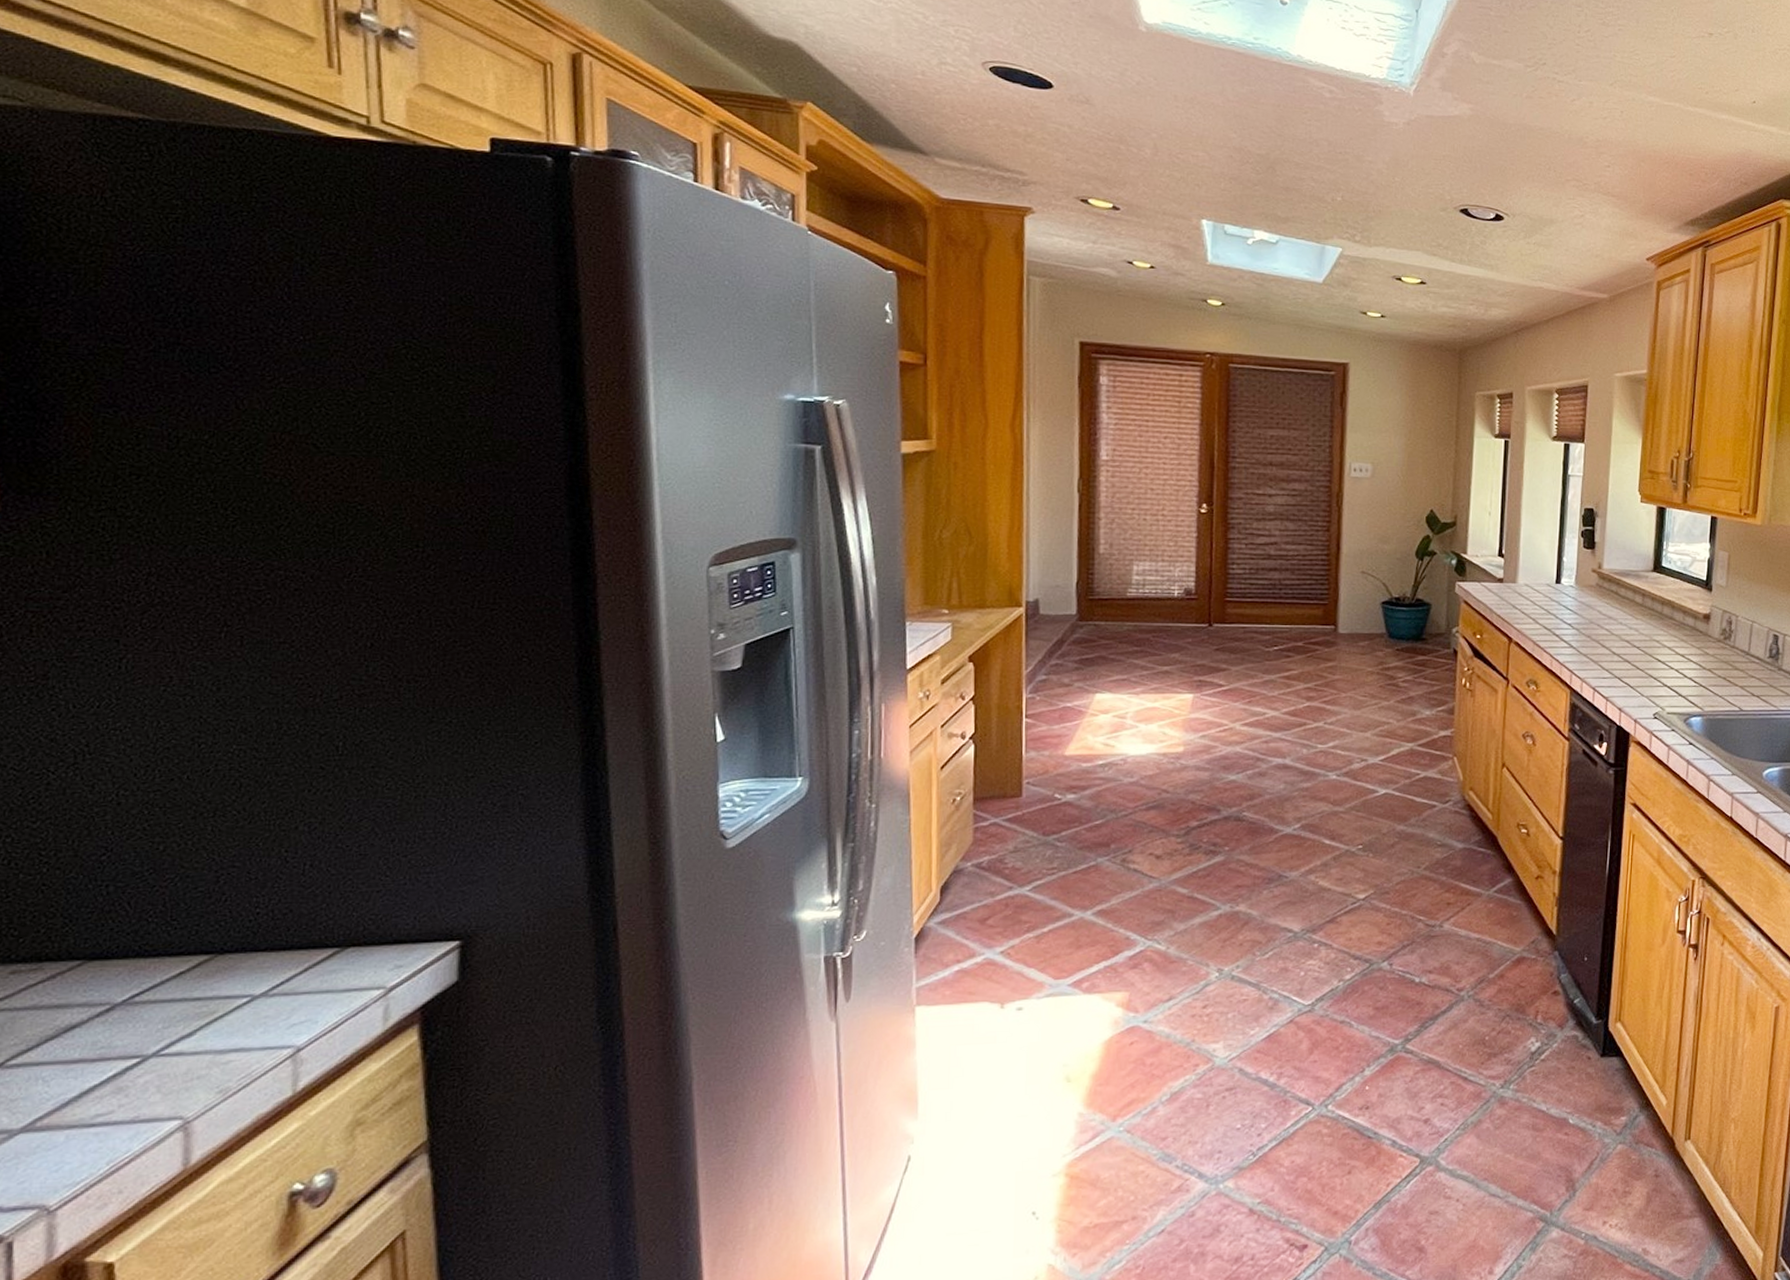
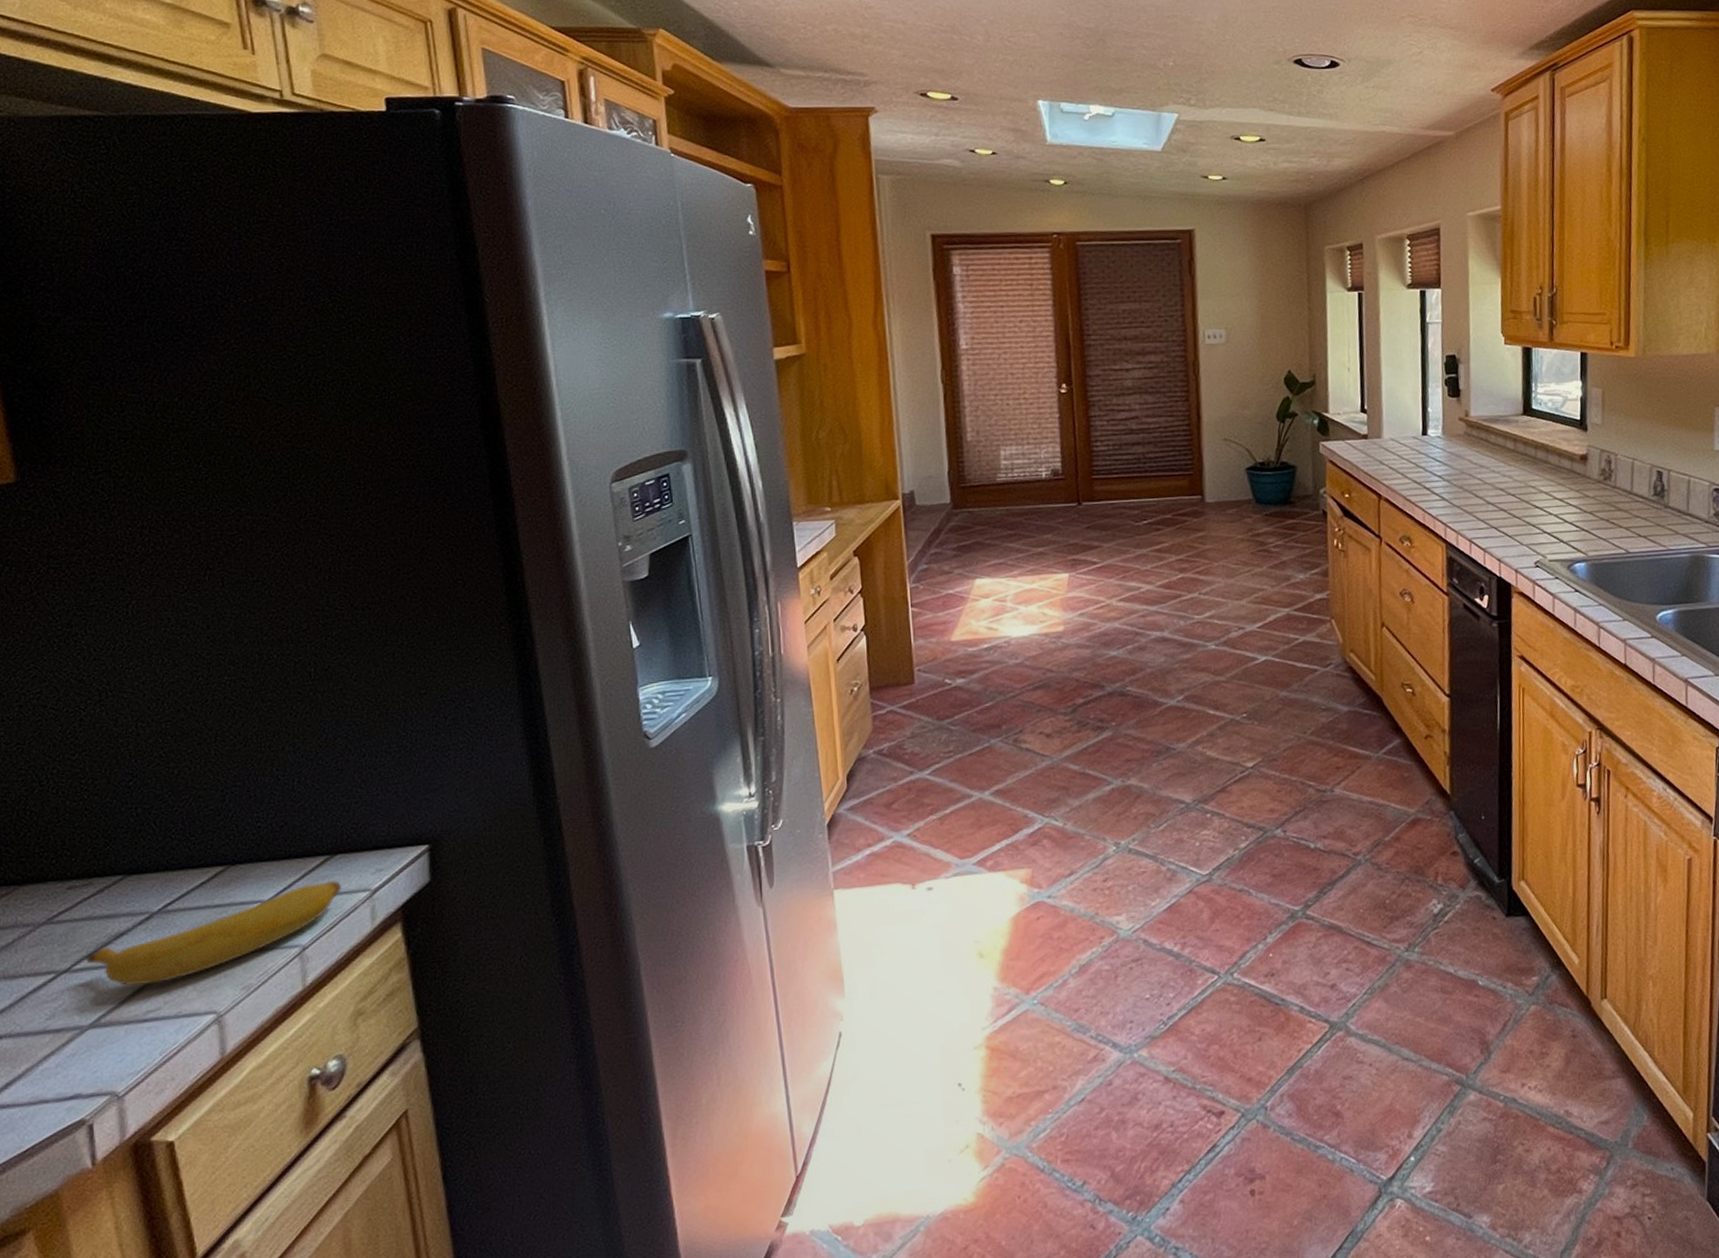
banana: none [25,975,353,1086] -> present [86,879,343,986]

